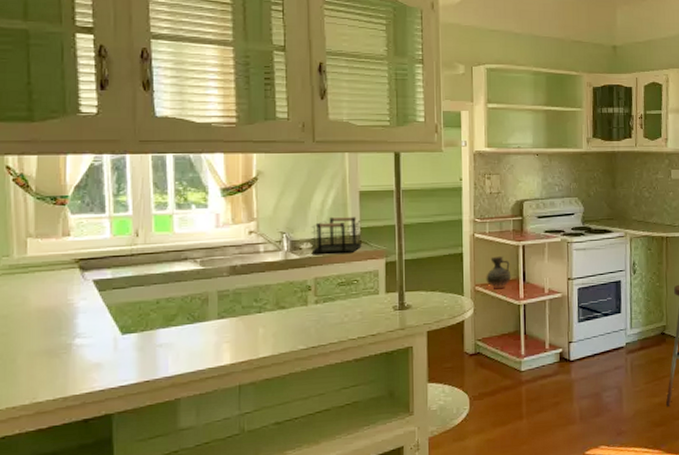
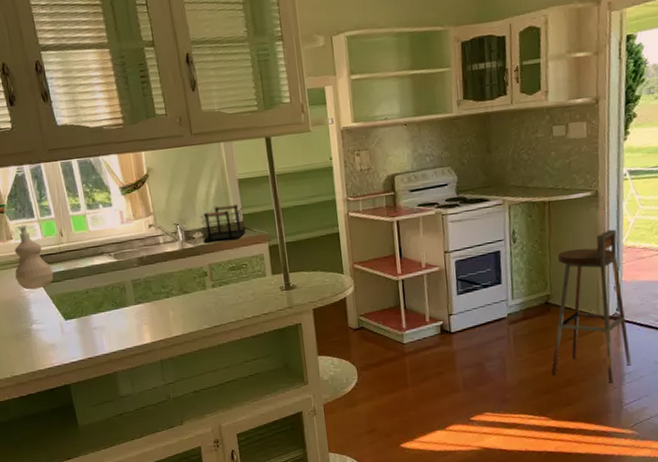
soap bottle: none [64,220,117,297] -> present [14,224,54,290]
ceramic jug: present [486,256,511,289] -> none [363,233,388,266]

